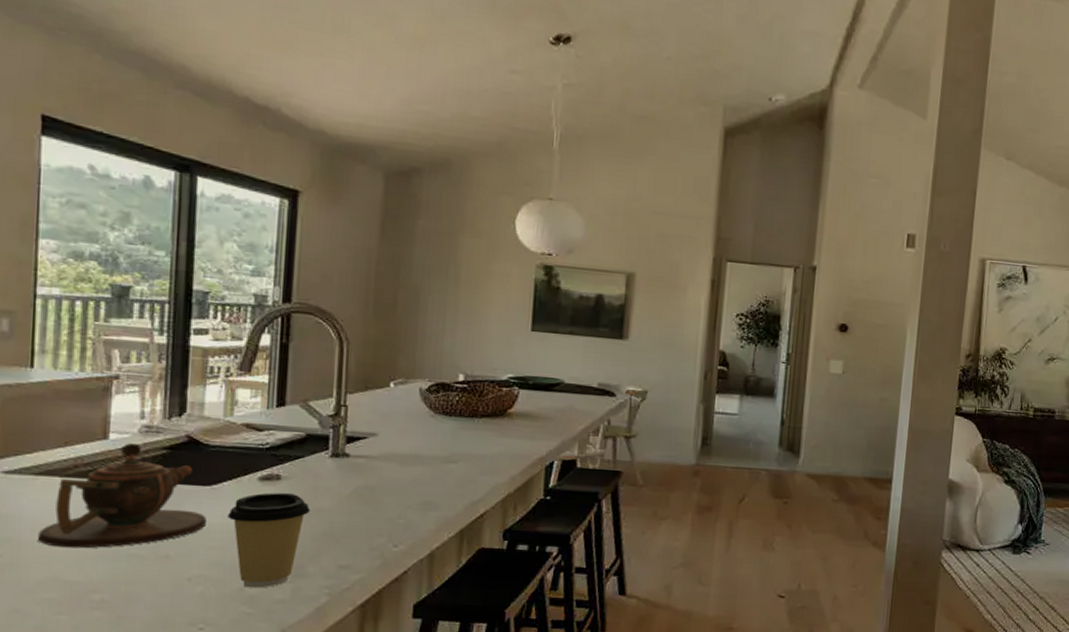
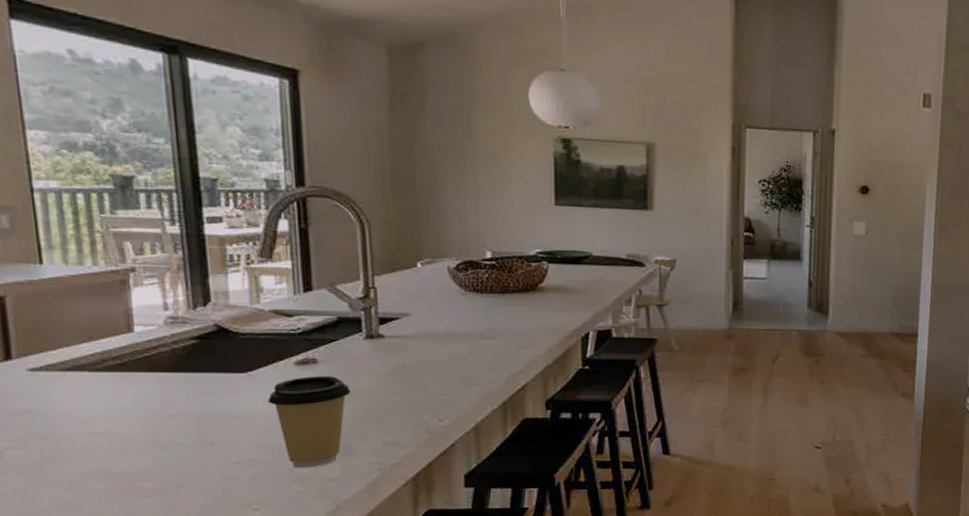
teapot: present [38,443,206,549] -> none [76,335,247,440]

